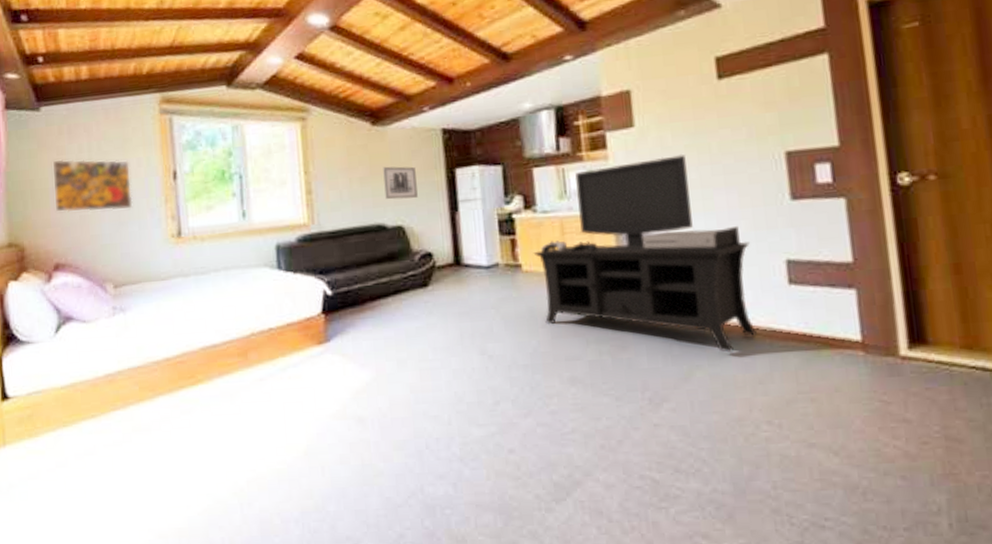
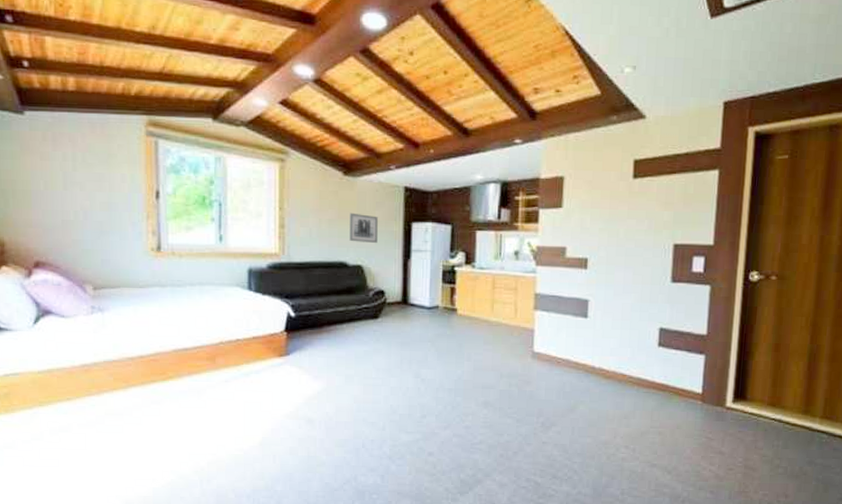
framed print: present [52,159,133,213] -> none [35,164,115,220]
media console: present [533,155,758,353] -> none [468,235,635,393]

